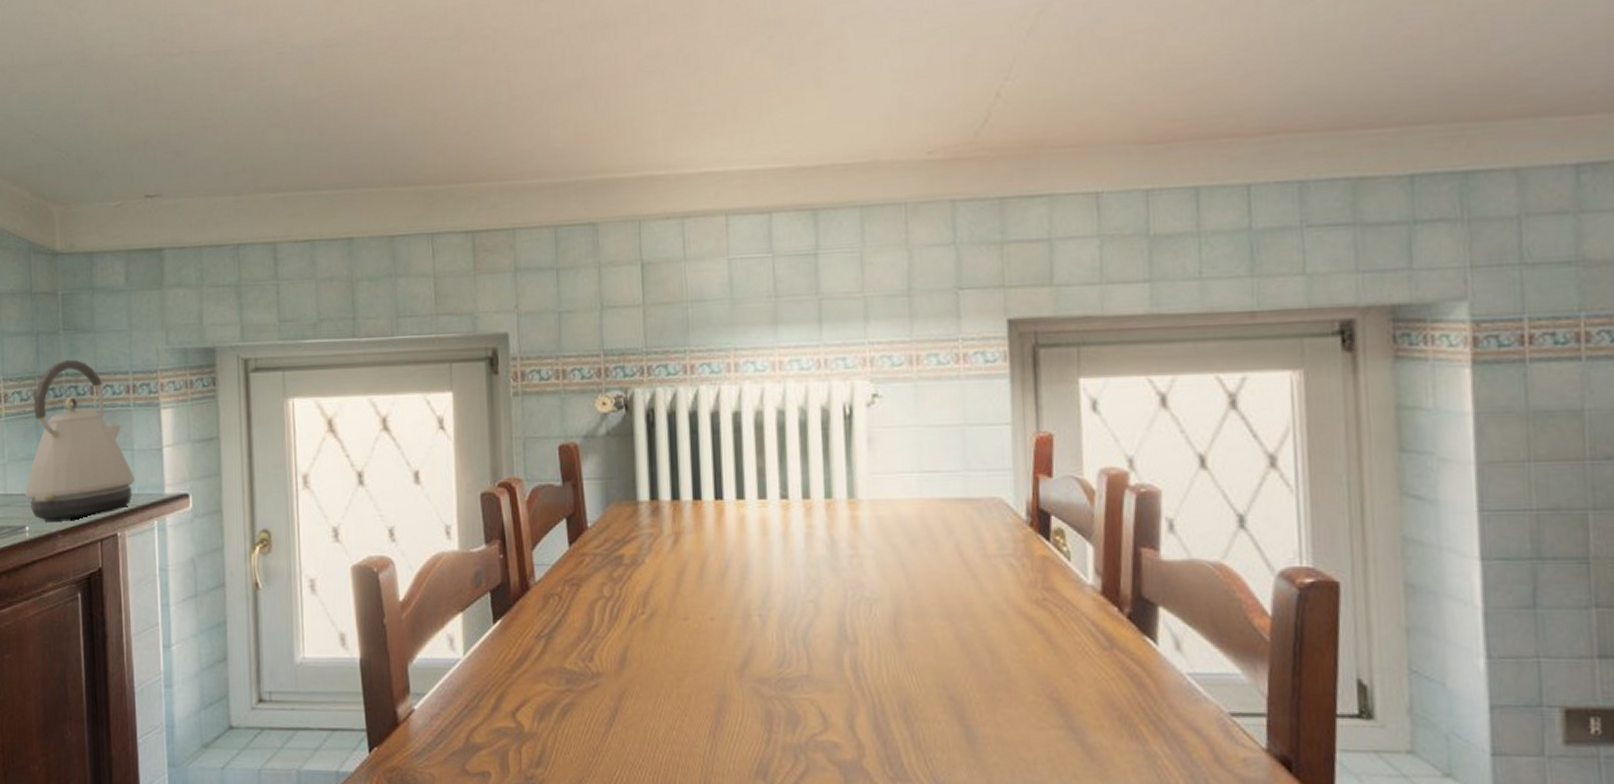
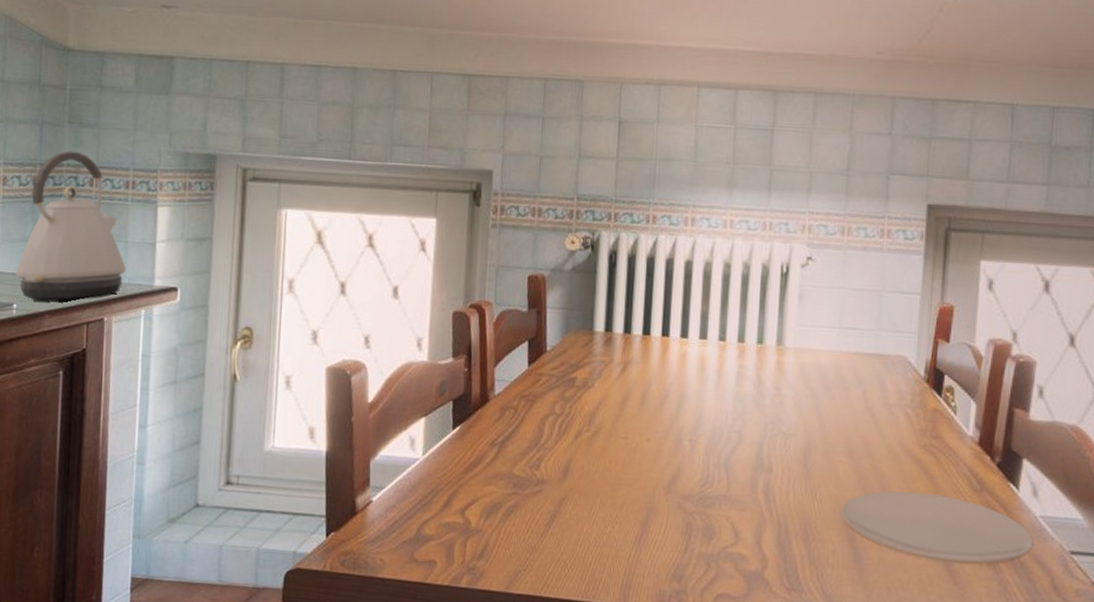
plate: none [945,655,1183,737] -> present [841,491,1034,565]

